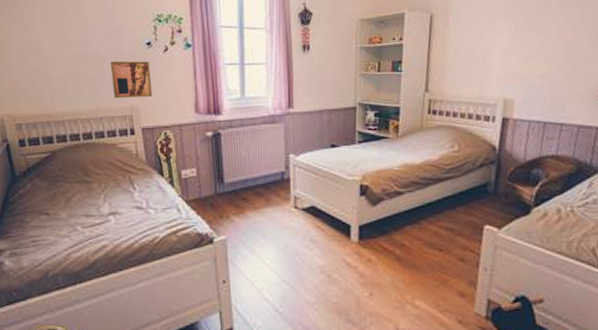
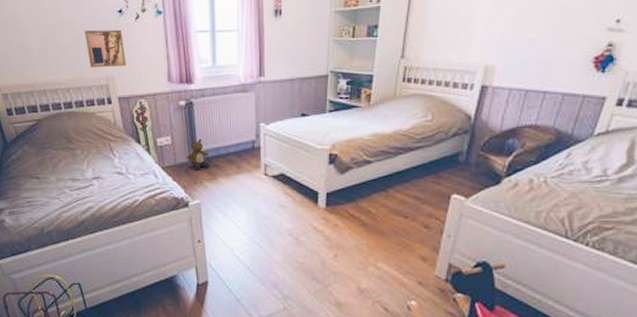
bear: none [213,170,237,204] -> present [187,138,210,170]

